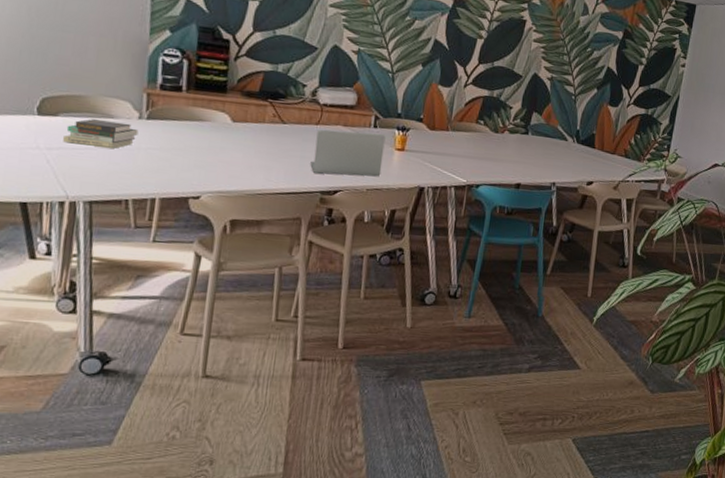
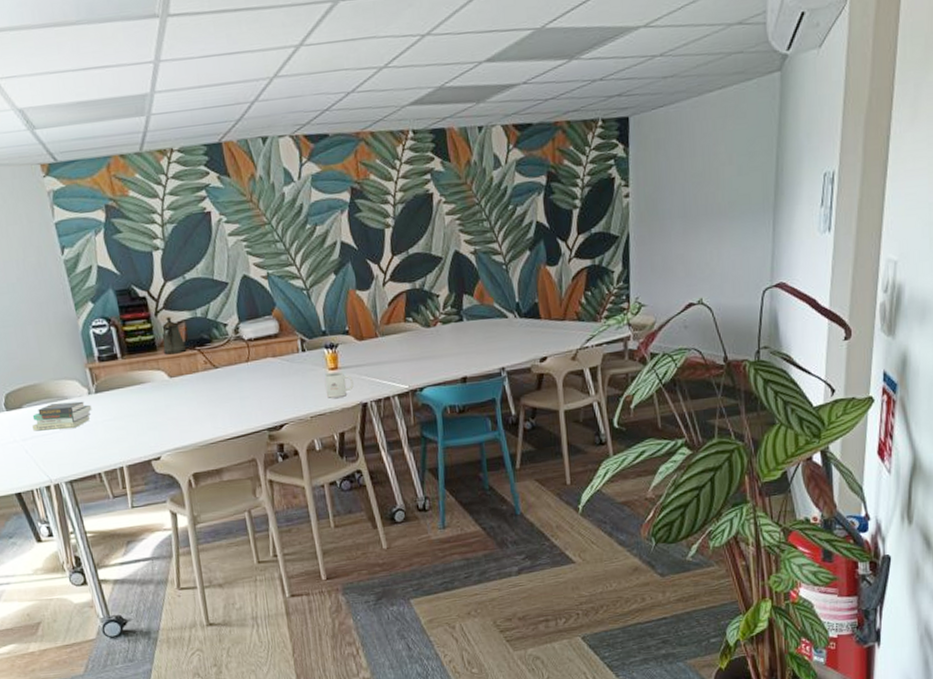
coffee pot: none [233,64,259,102] -> present [162,317,187,355]
laptop: present [310,130,386,177] -> none [249,357,321,411]
mug: none [387,152,416,178] -> present [324,371,354,399]

